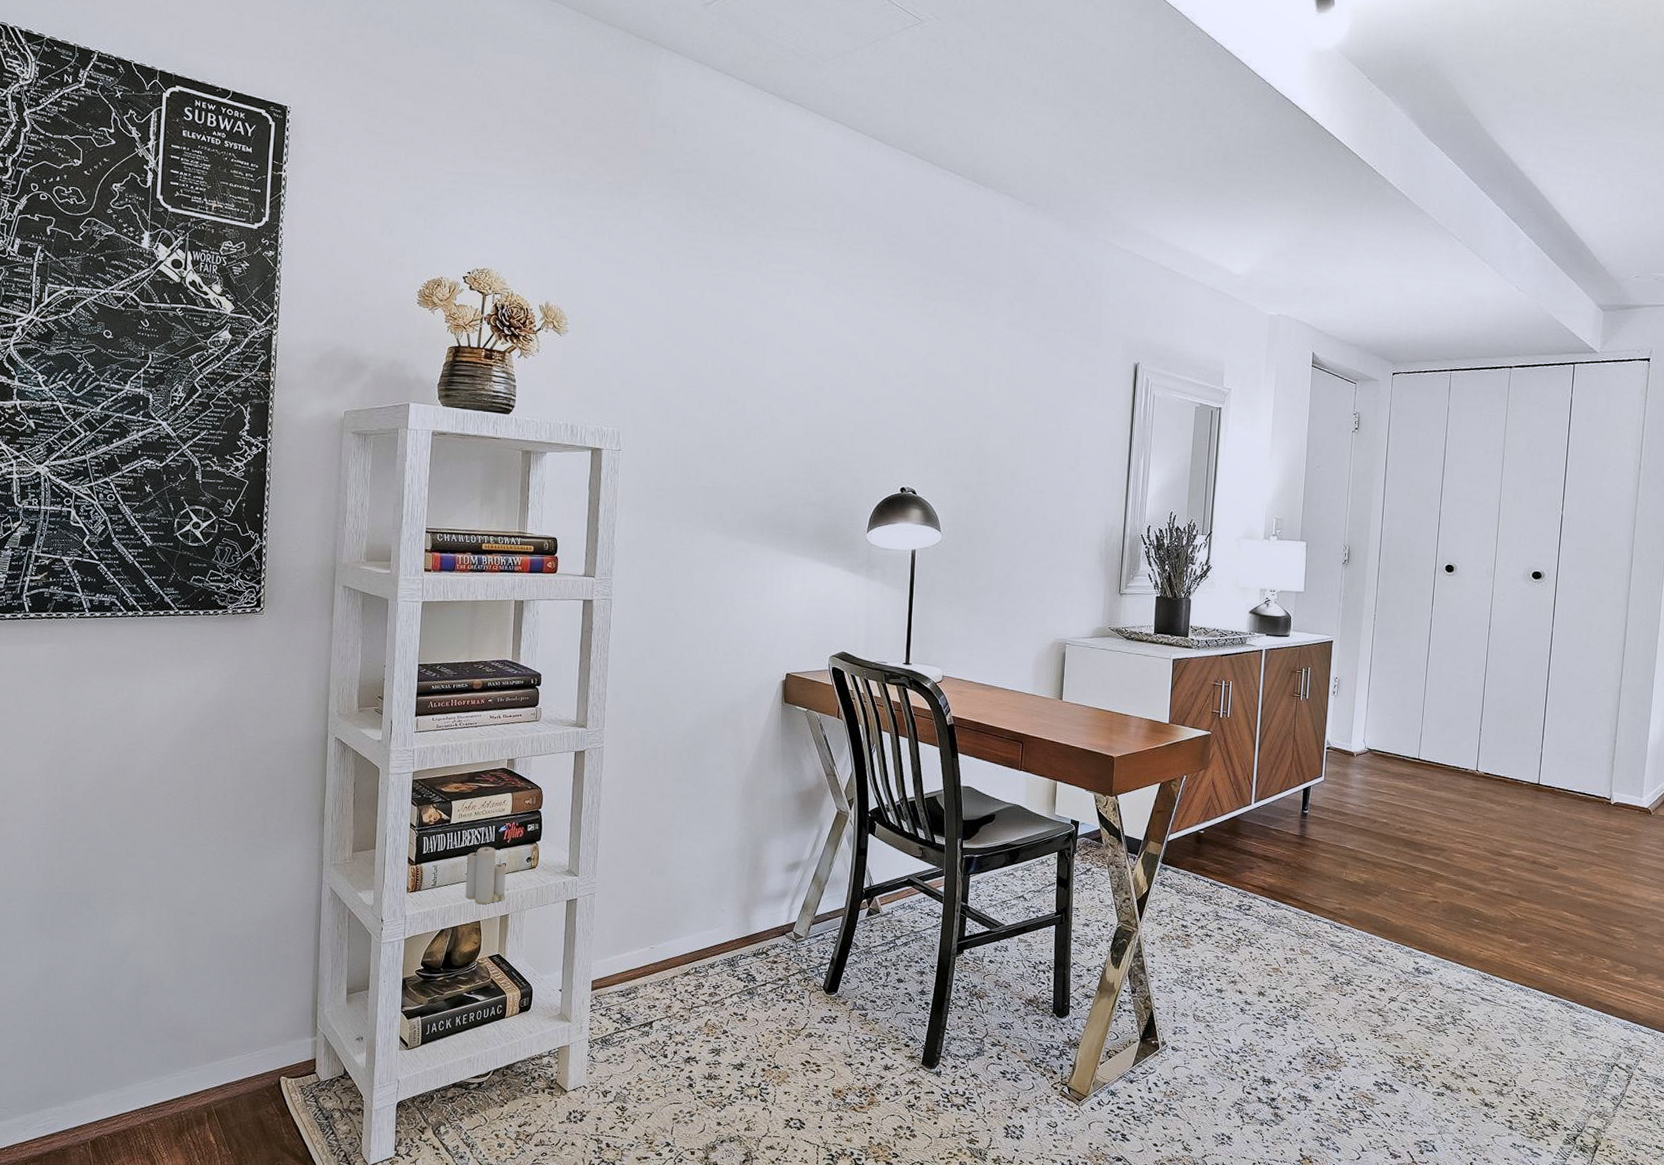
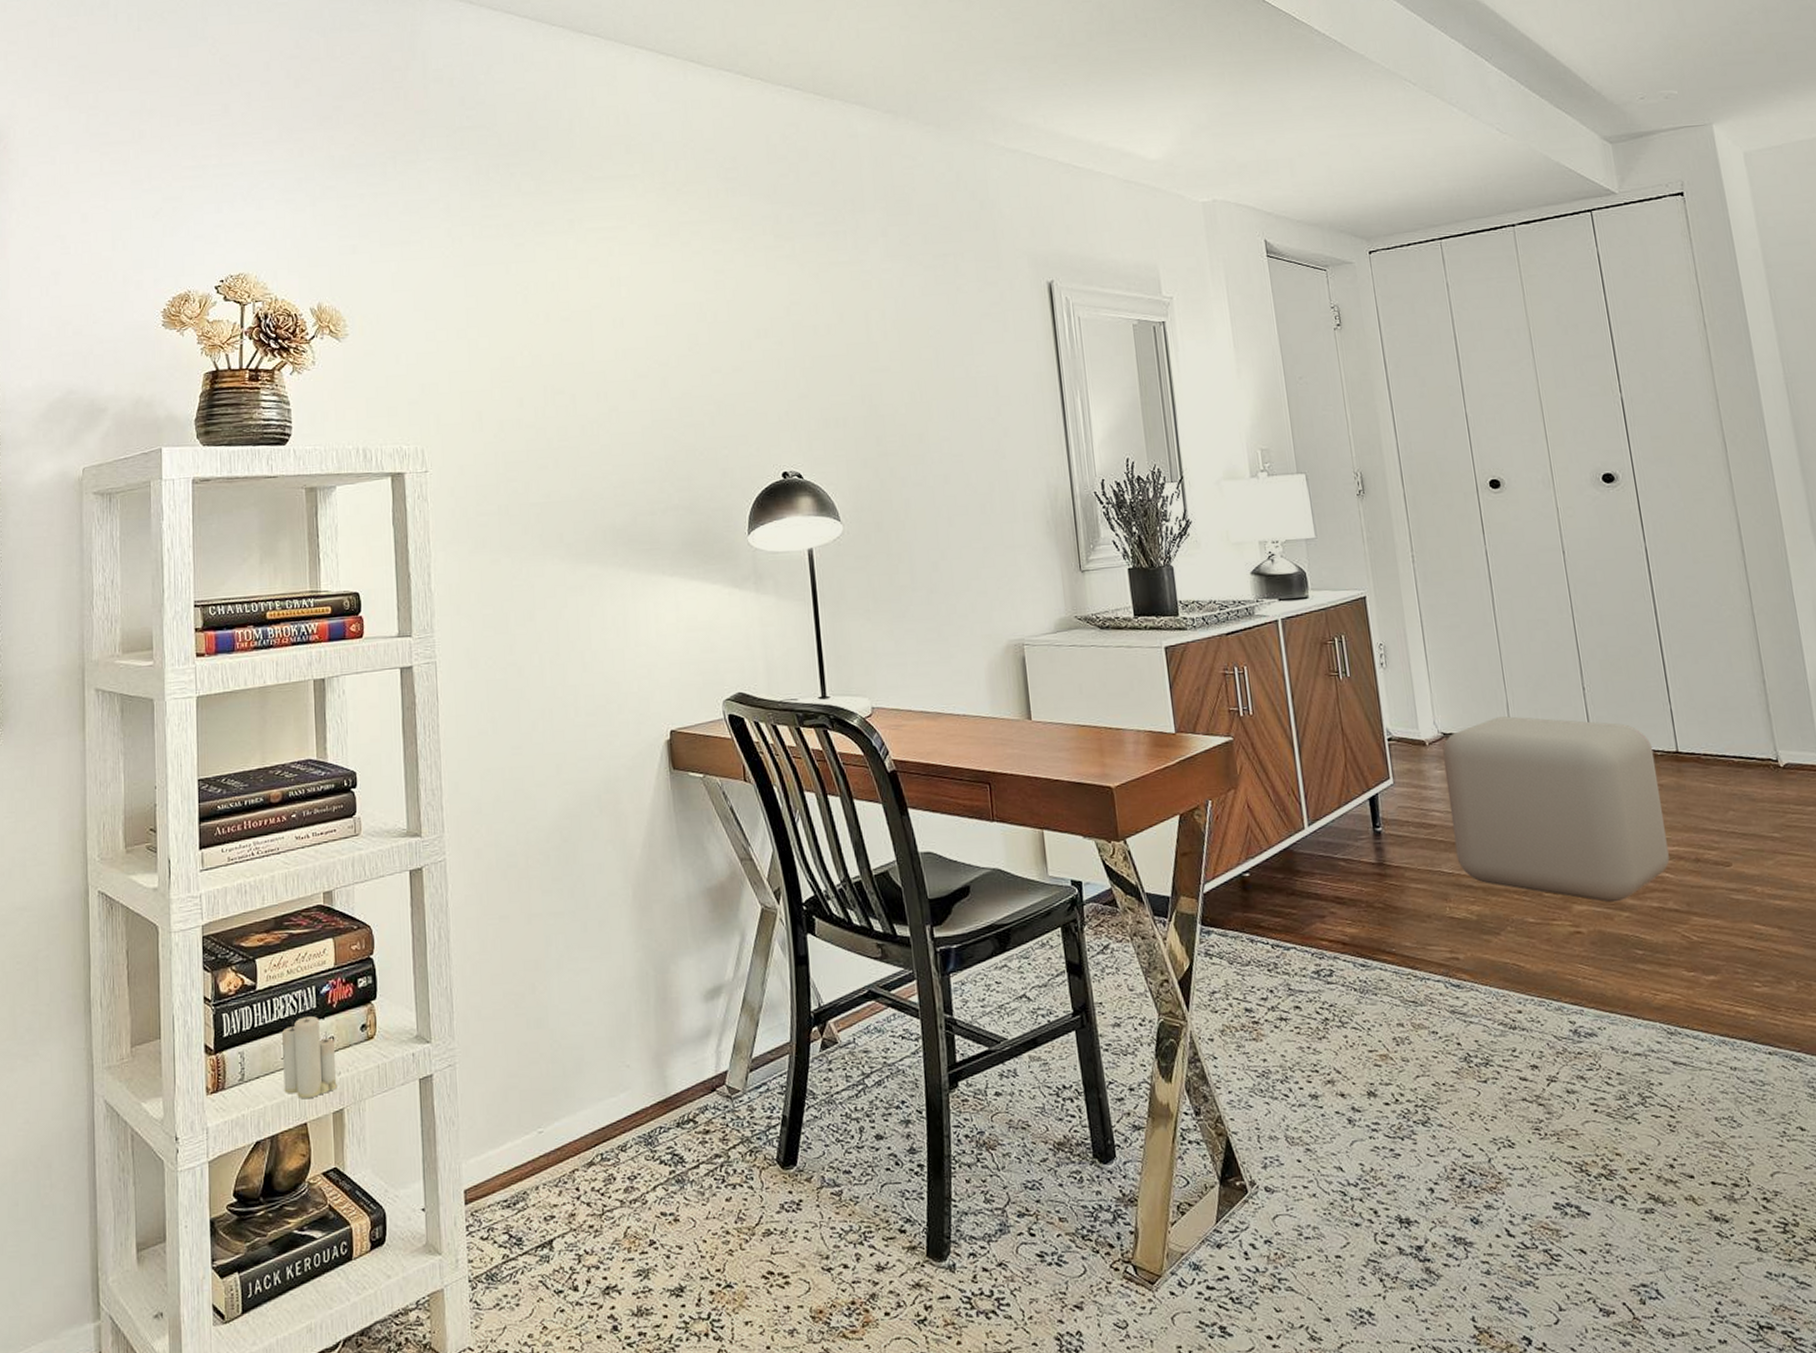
cube: none [1359,742,1521,884] -> present [1442,716,1670,903]

